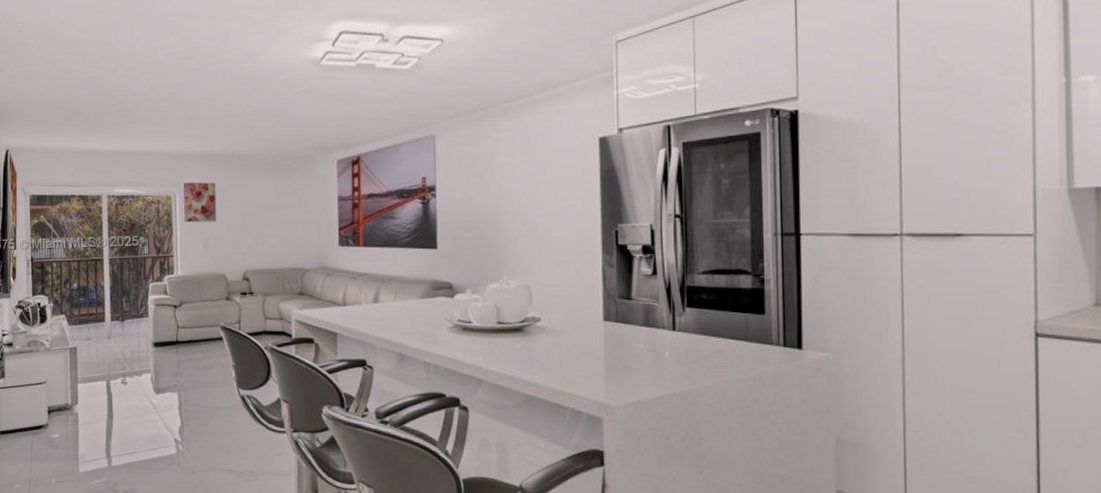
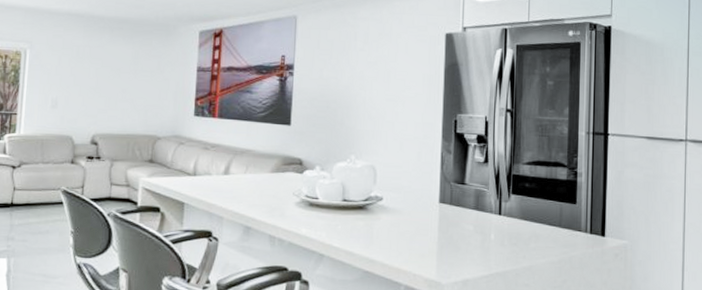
wall art: present [184,182,217,223] -> none [33,38,71,82]

